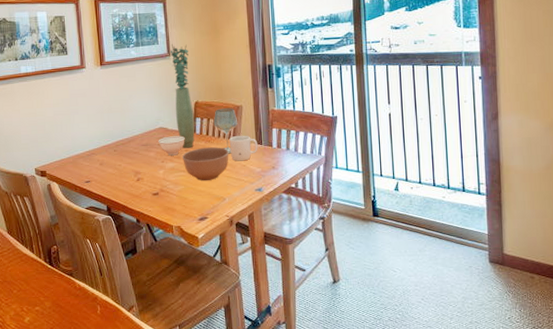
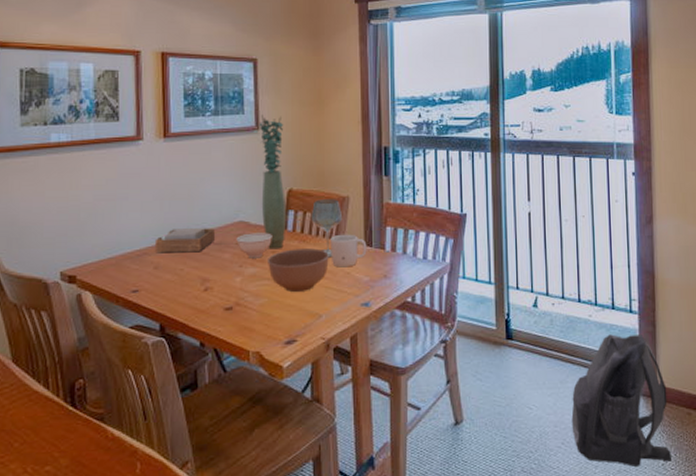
napkin holder: none [99,133,142,153] -> present [154,227,215,253]
backpack: none [429,212,518,319] -> present [571,334,673,467]

